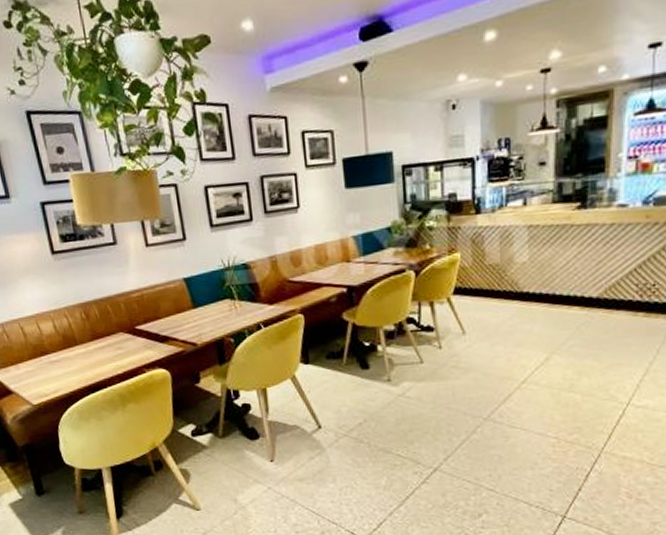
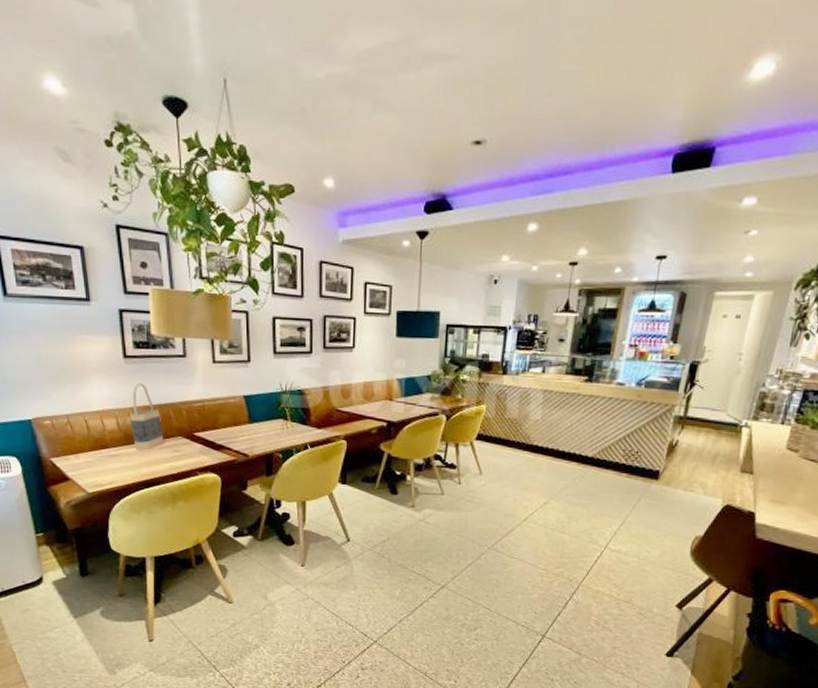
bag: none [65,279,106,354] -> present [130,383,164,452]

